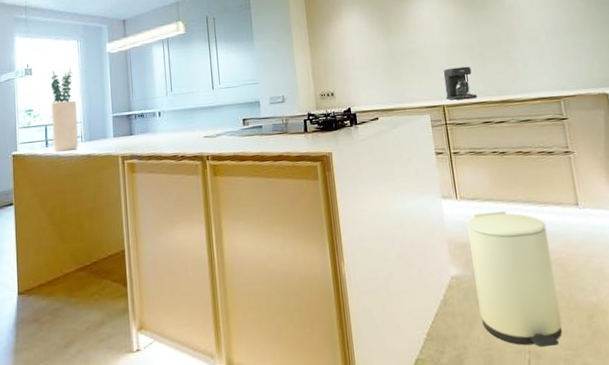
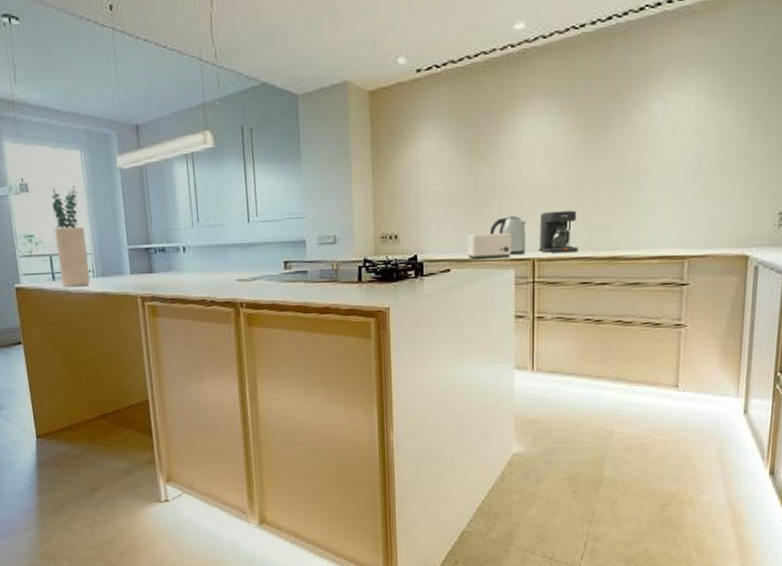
toaster: none [389,85,426,109] -> present [468,232,512,259]
kettle: none [406,73,436,104] -> present [490,216,526,256]
pedal bin: present [467,210,562,347] -> none [540,386,634,530]

